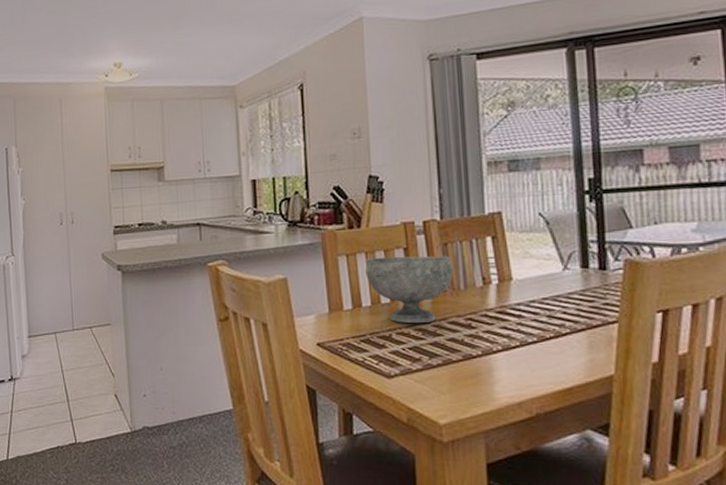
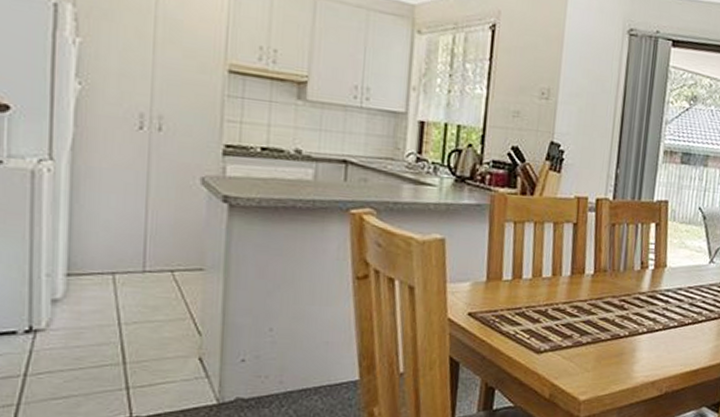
decorative bowl: present [365,255,454,323] -> none [531,228,617,301]

